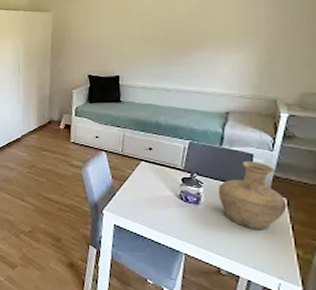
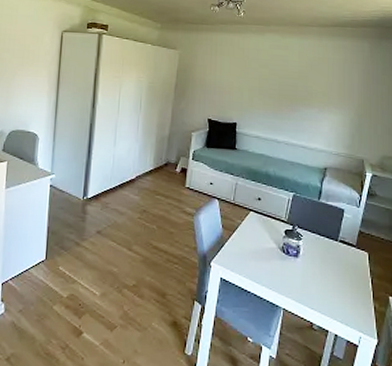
vase: present [218,161,287,230] -> none [314,216,368,284]

